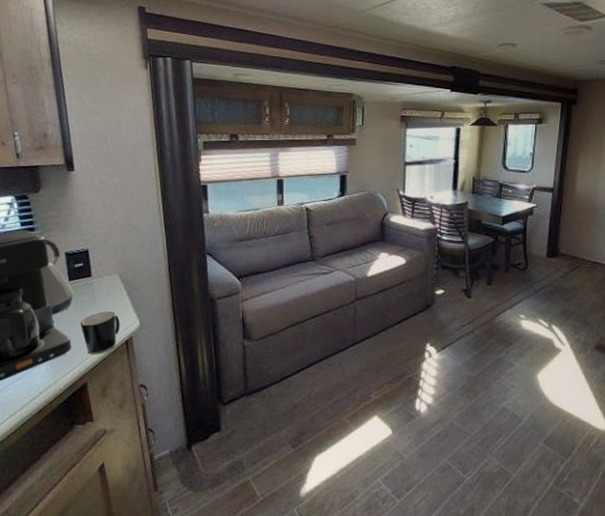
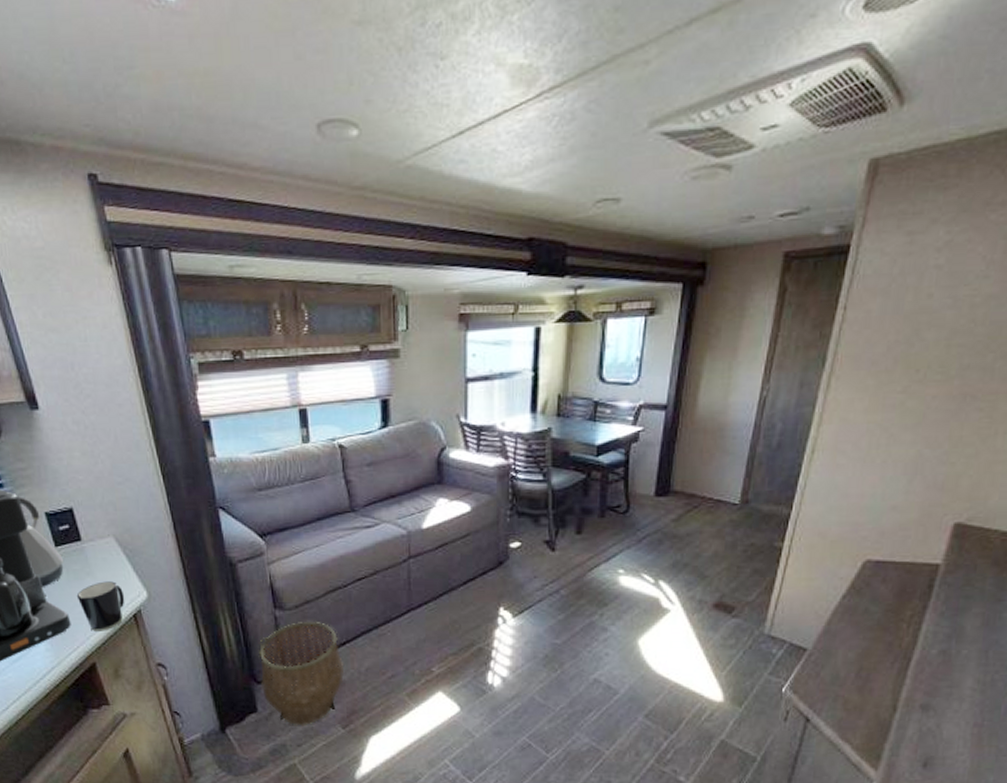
basket: none [226,350,297,445] -> present [259,621,344,726]

